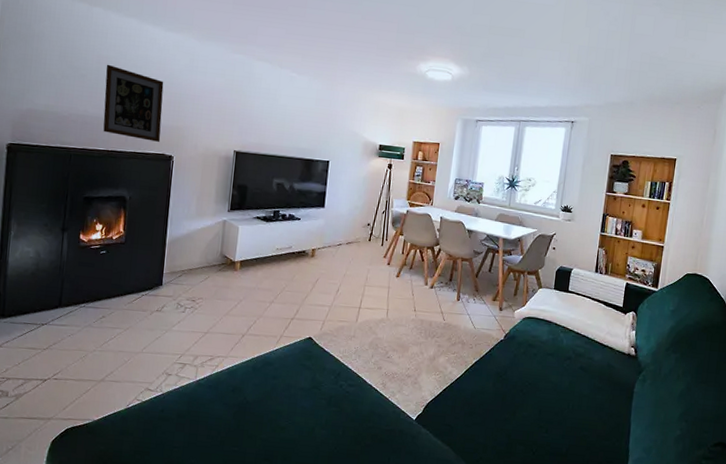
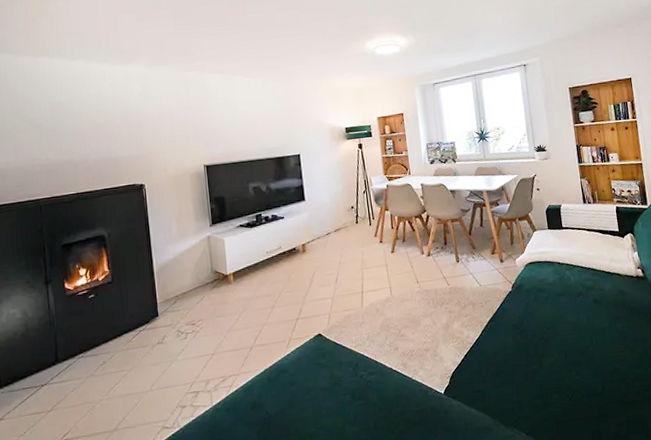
wall art: present [103,64,164,142] -> none [60,109,129,176]

